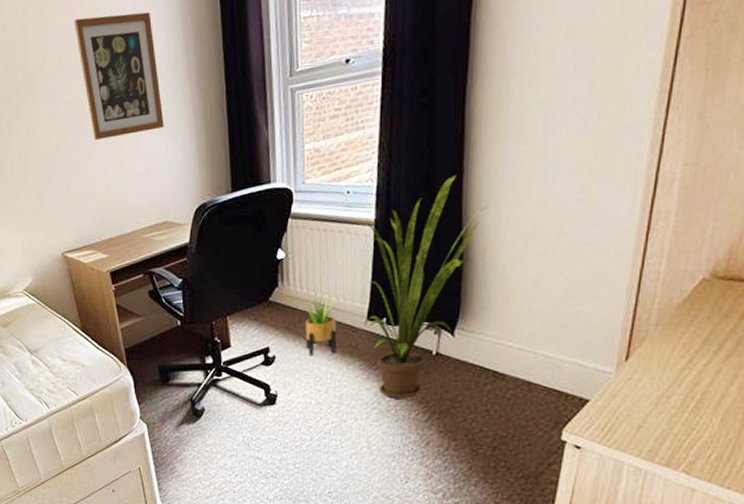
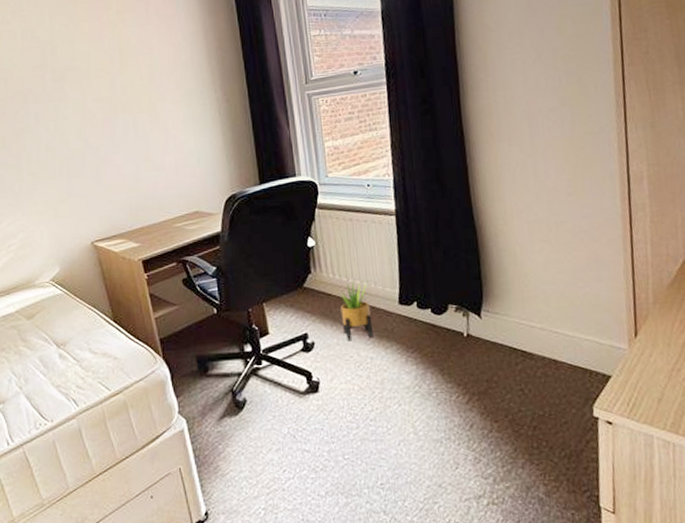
wall art: present [74,11,164,141] -> none [102,24,192,136]
house plant: present [357,174,488,399] -> none [379,170,493,382]

